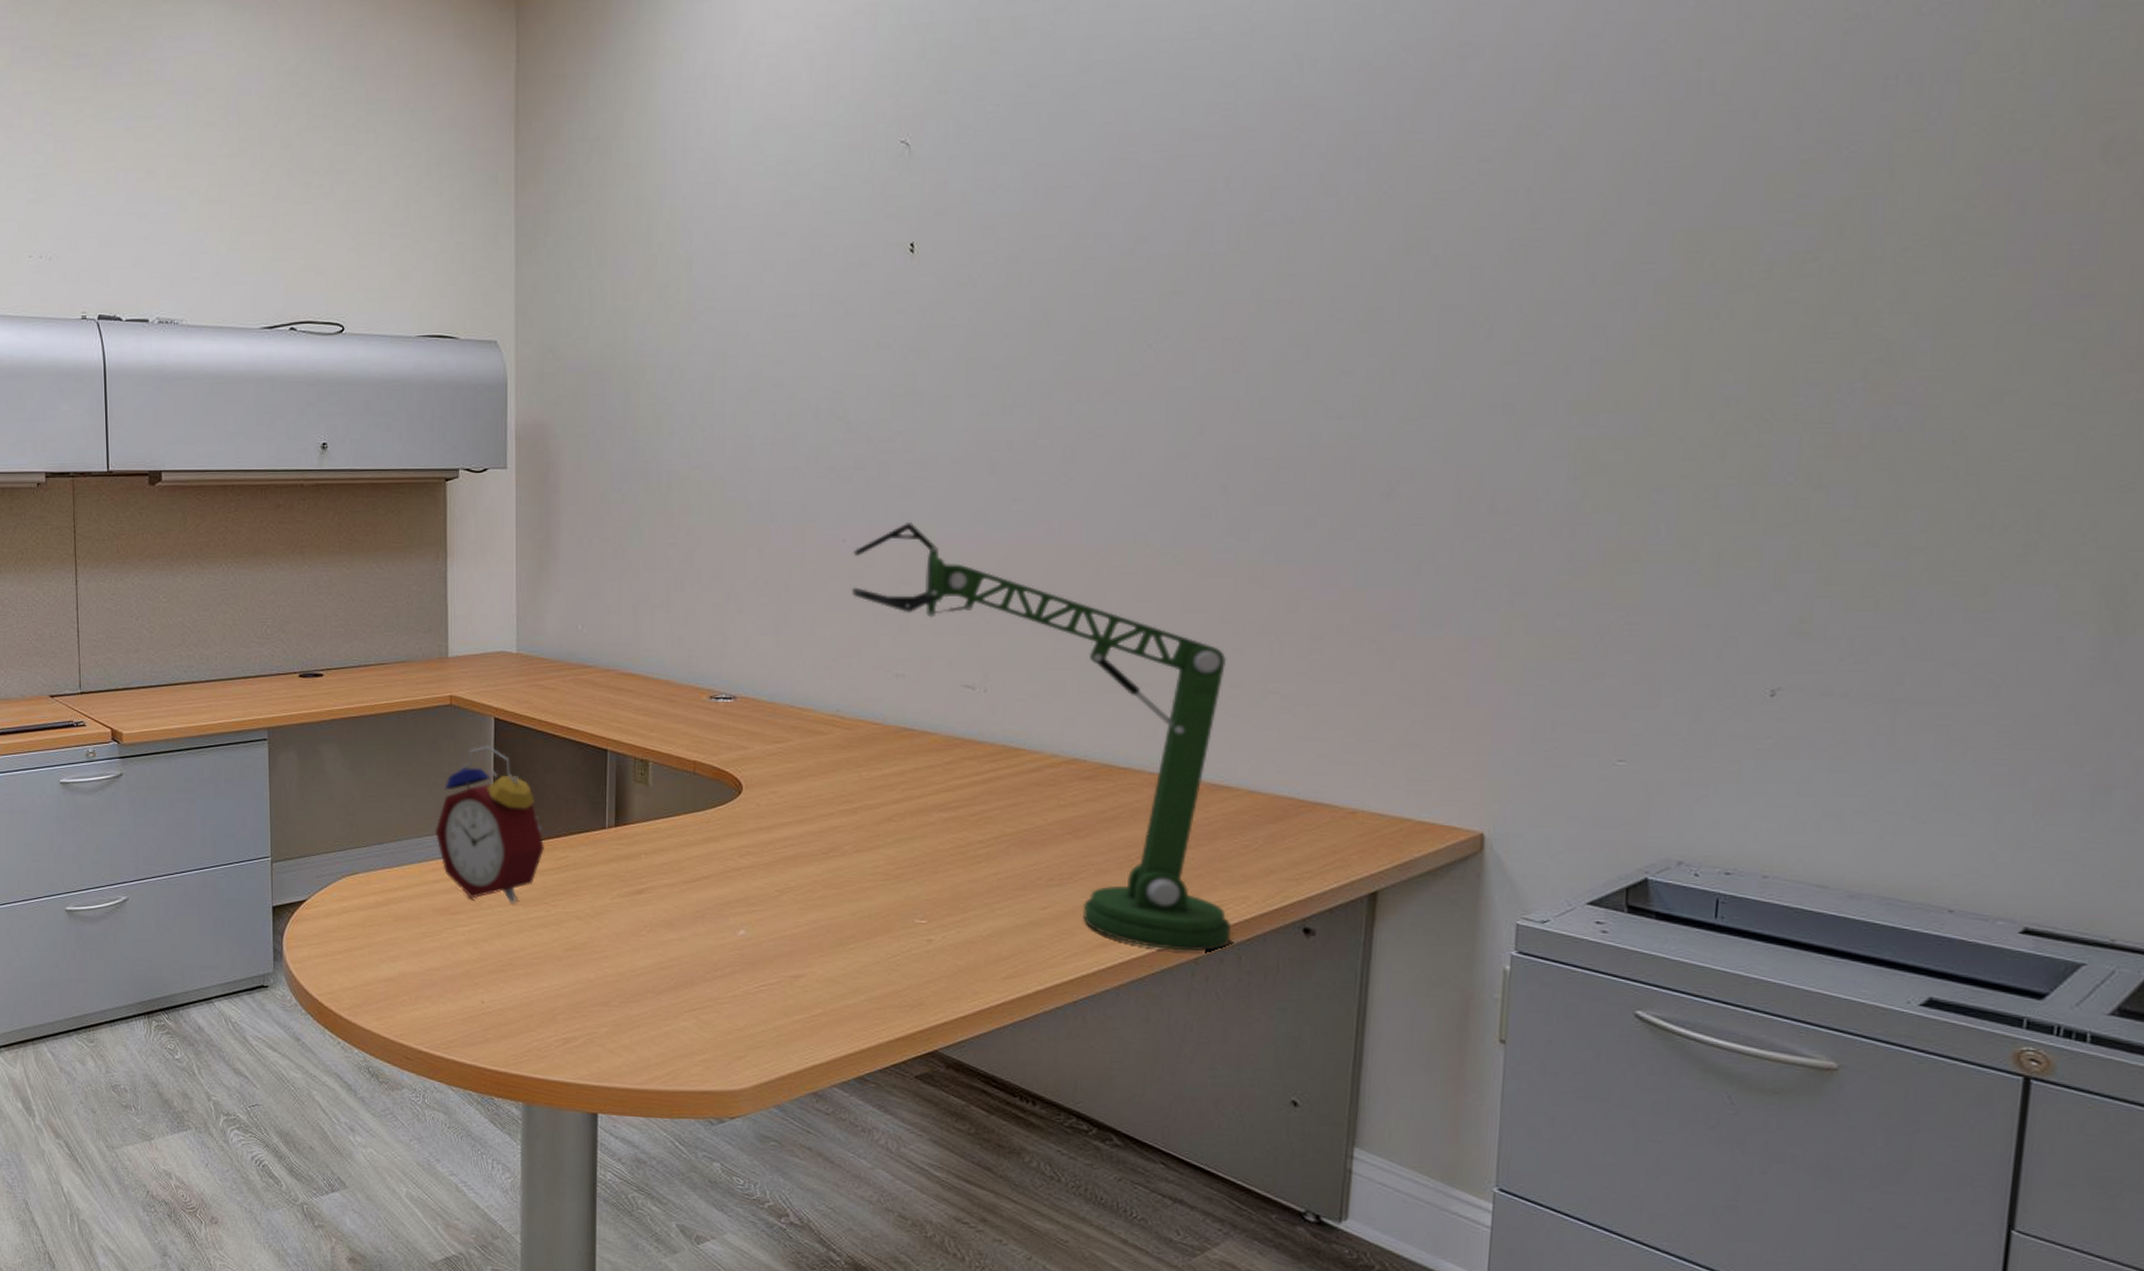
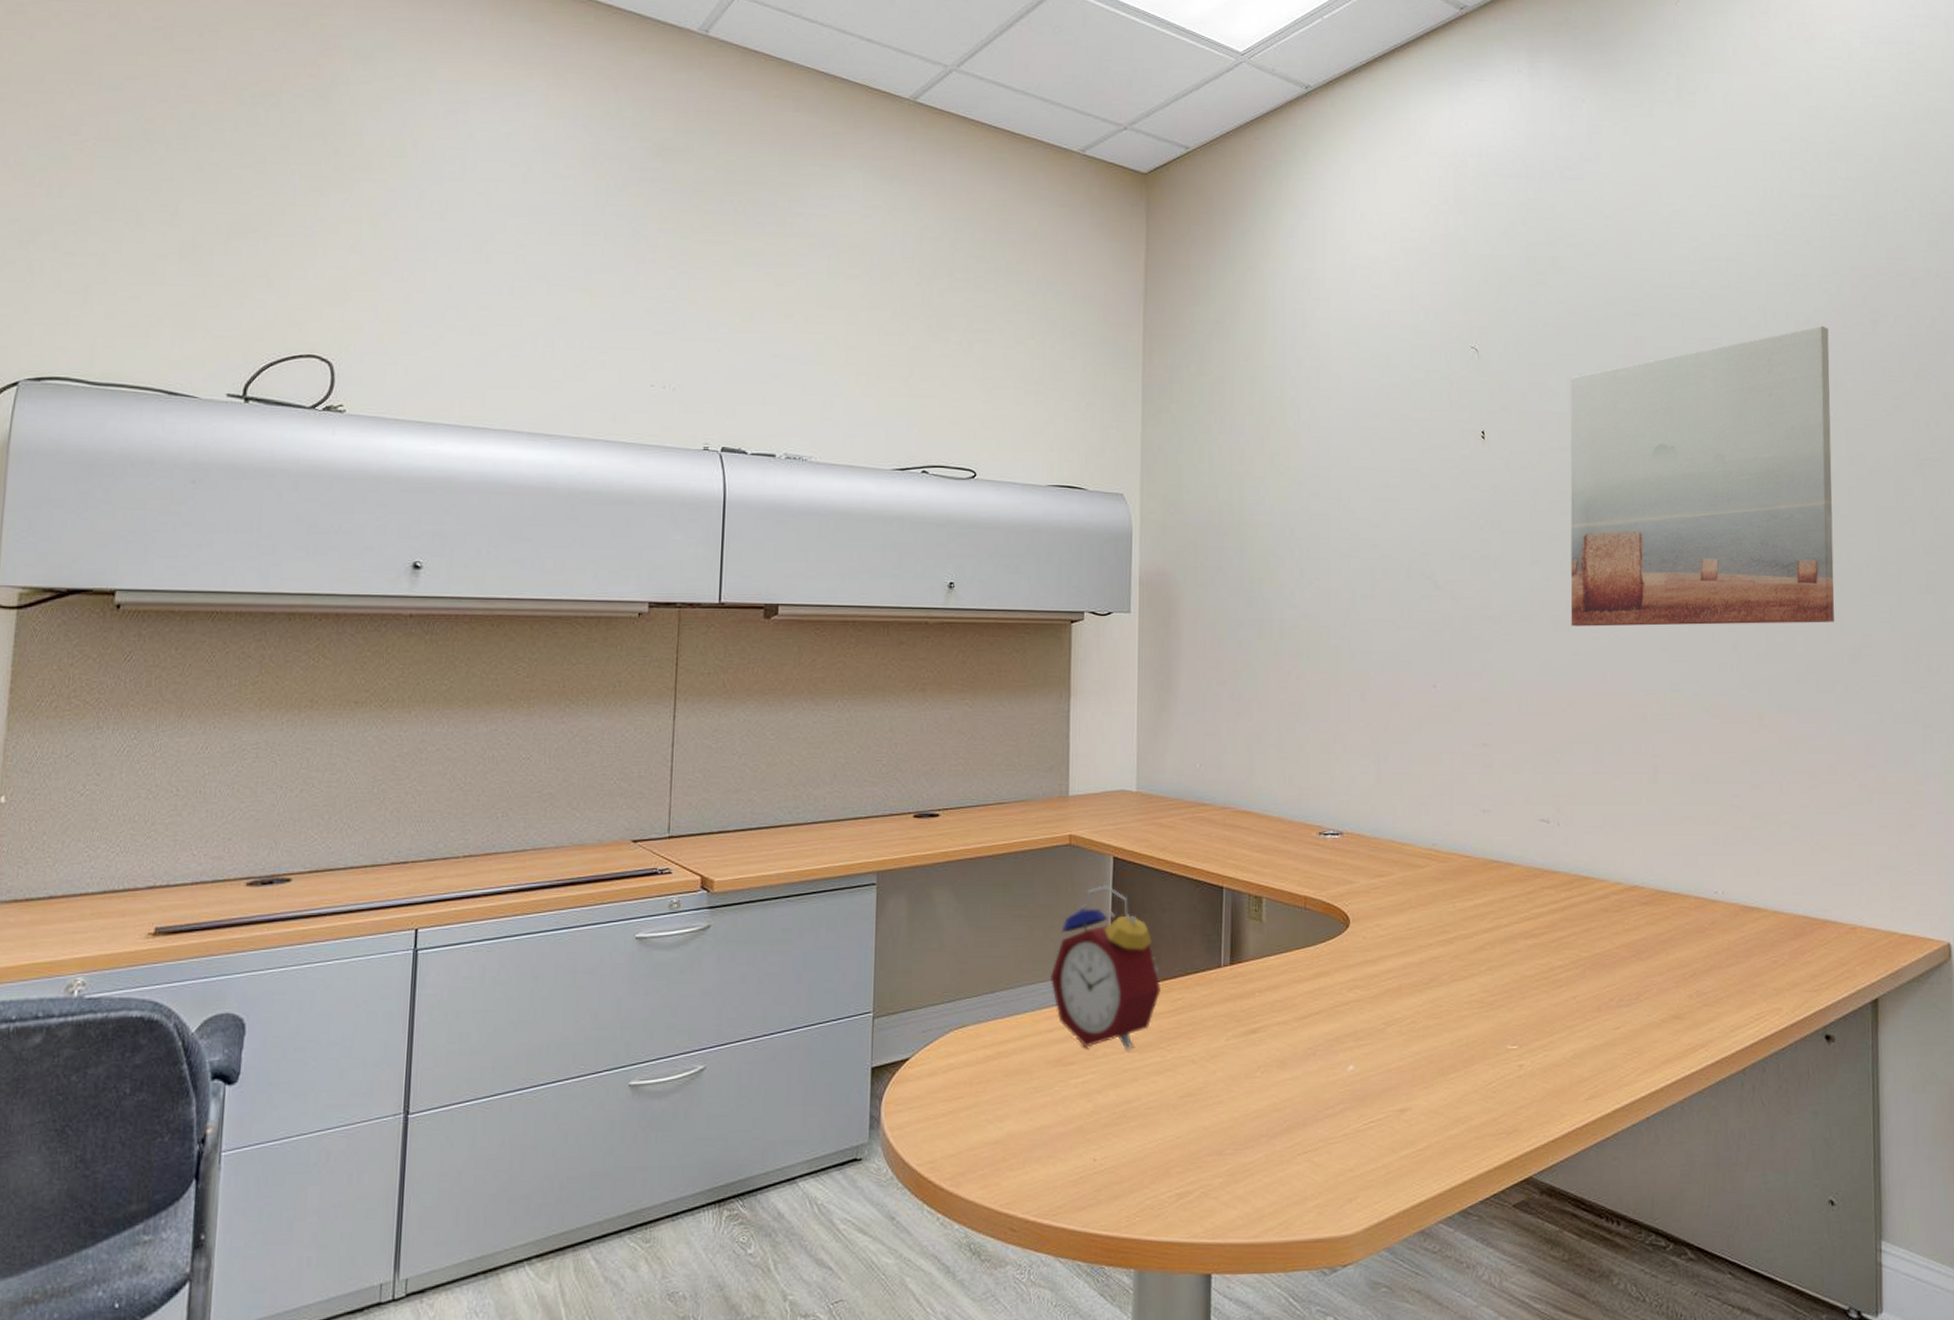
desk lamp: present [851,523,1232,951] -> none [1442,671,1770,1063]
wall art: none [1012,71,1393,469] -> present [1570,325,1835,627]

